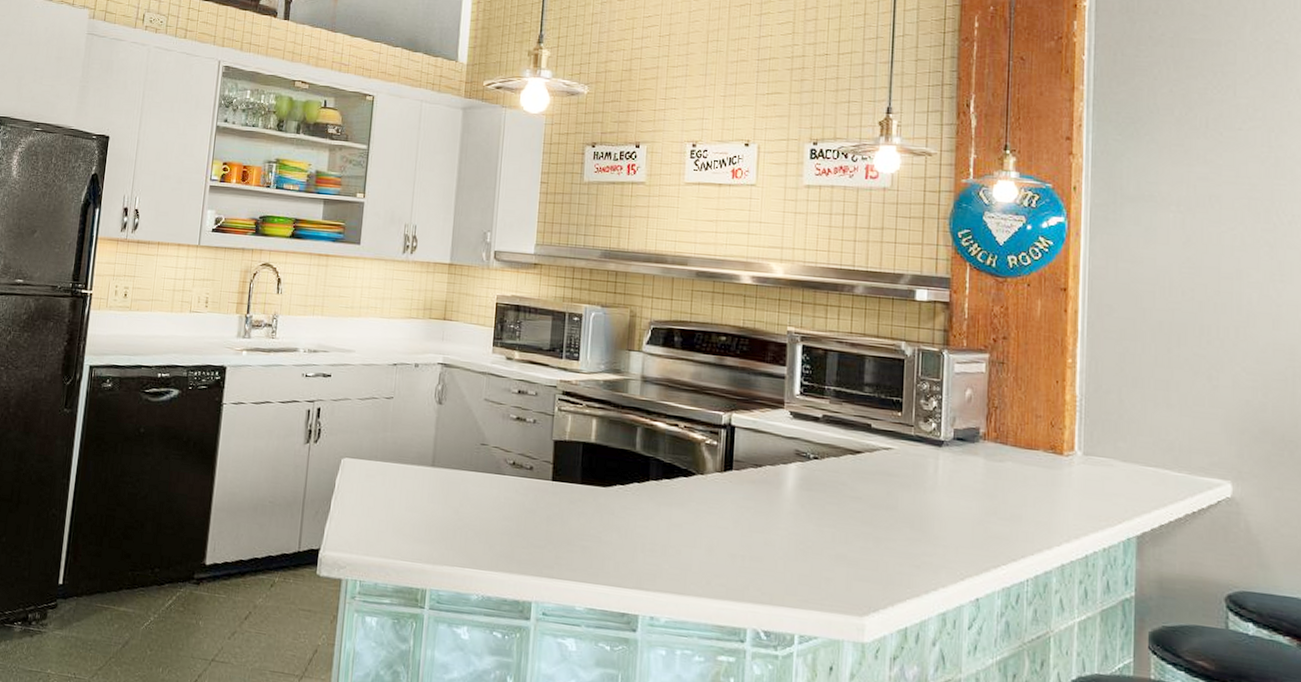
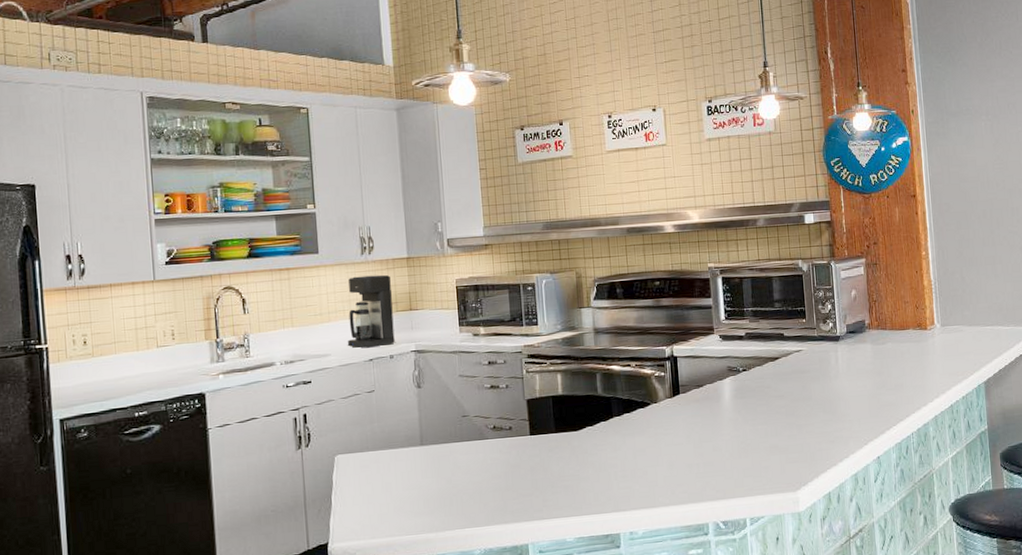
coffee maker: none [373,274,429,353] -> present [347,274,395,348]

